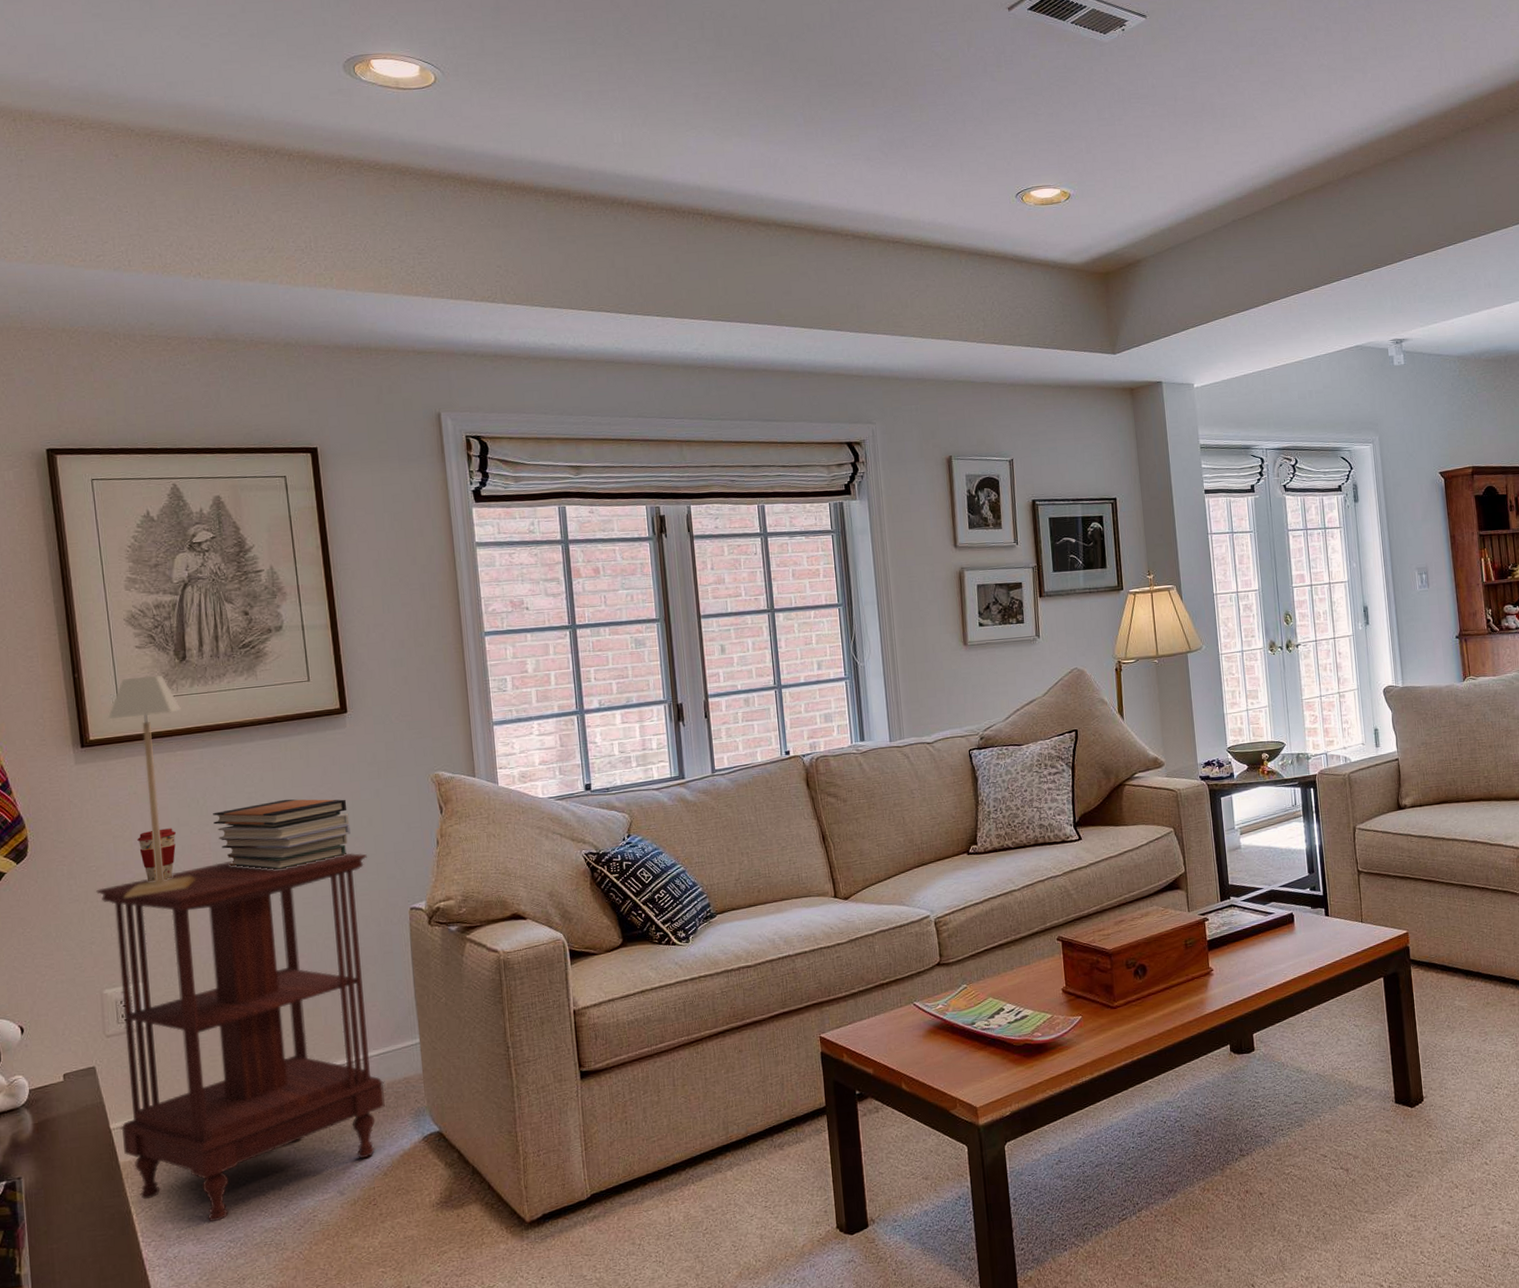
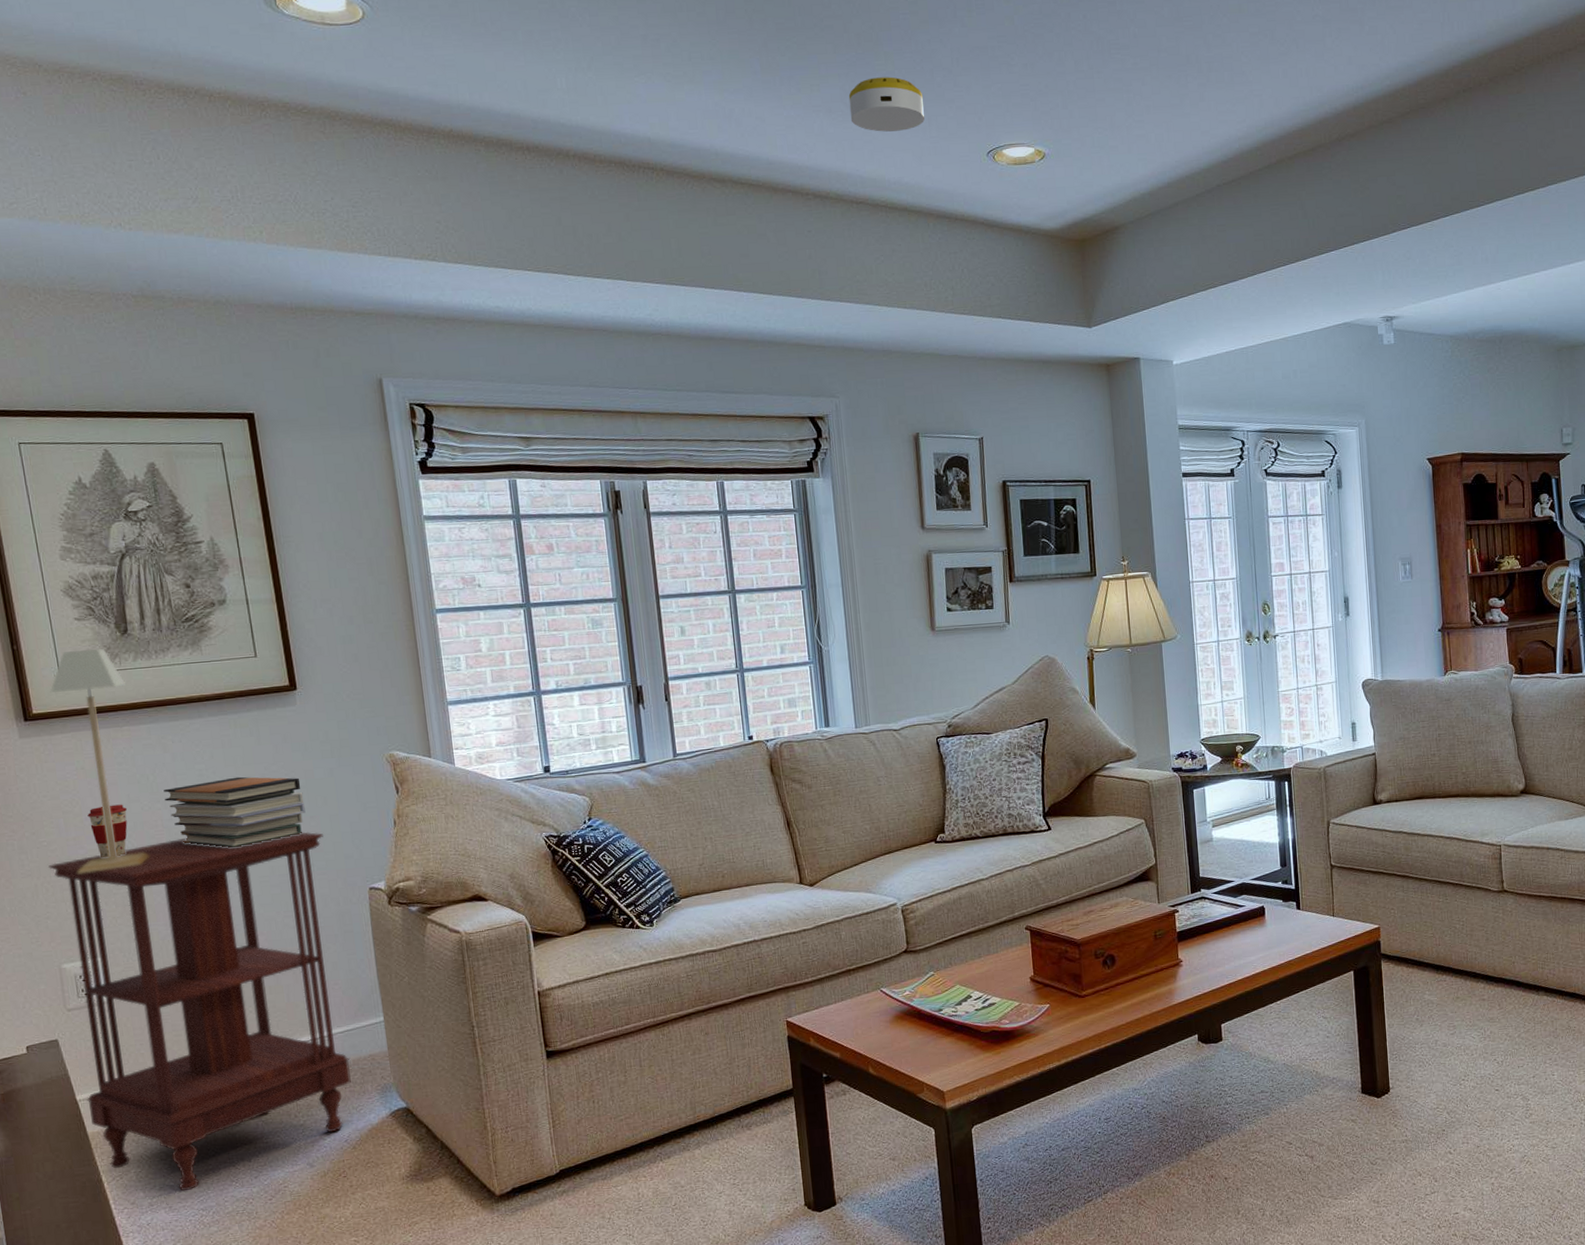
smoke detector: none [886,127,957,177] -> present [848,77,924,132]

